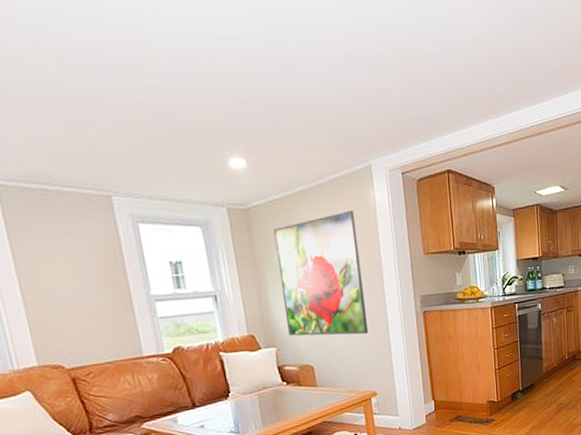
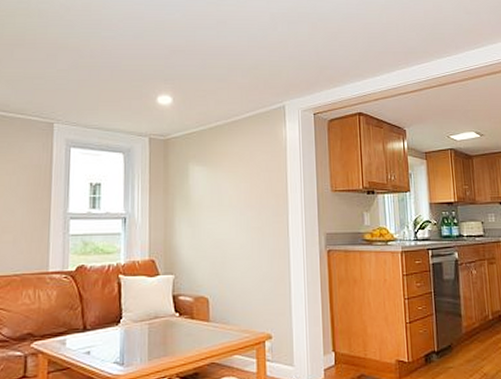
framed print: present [273,209,369,337] -> none [187,145,269,270]

